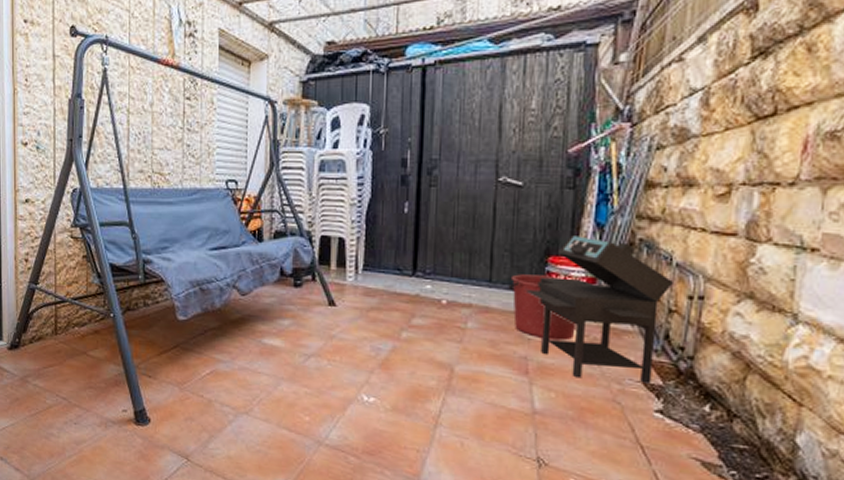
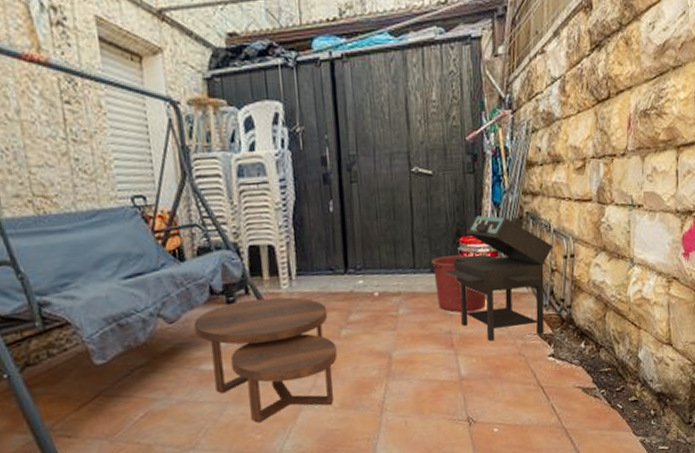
coffee table: none [262,286,395,406] -> present [193,297,337,423]

